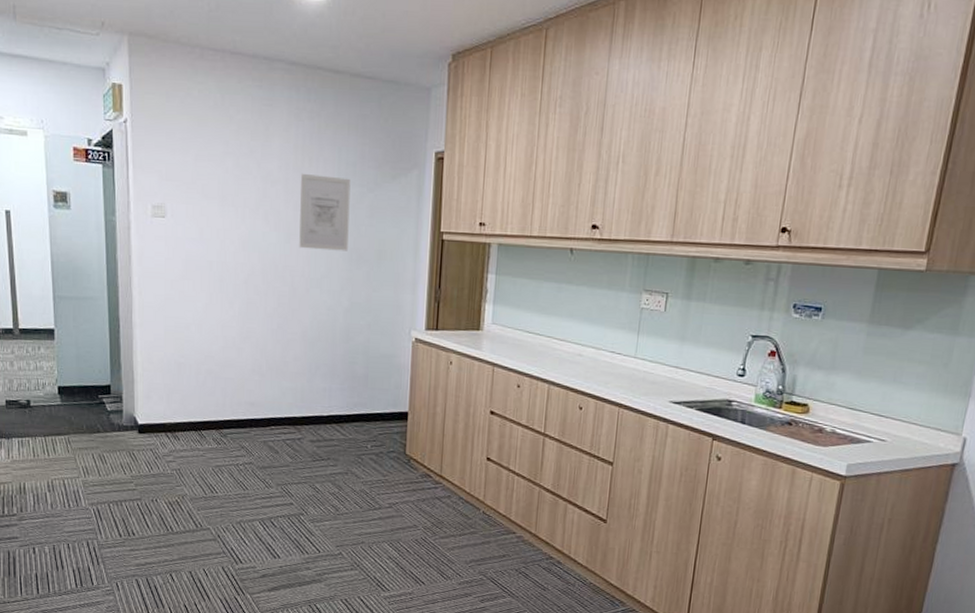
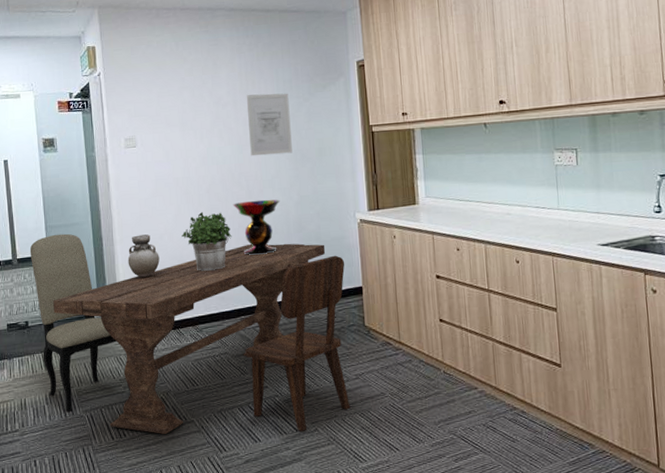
dining chair: none [34,306,142,503] -> present [29,233,130,413]
dining table: none [60,349,373,538] -> present [53,243,326,434]
vase: none [147,321,184,370] -> present [127,234,160,277]
potted plant: none [211,305,269,373] -> present [181,212,232,271]
decorative bowl: none [272,299,328,363] -> present [232,199,281,255]
dining chair: none [272,374,393,553] -> present [245,255,351,432]

